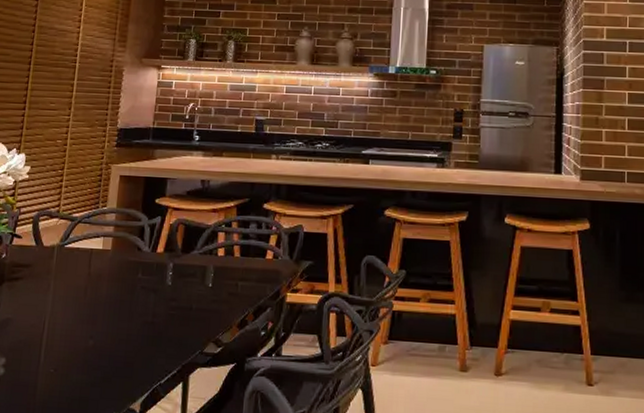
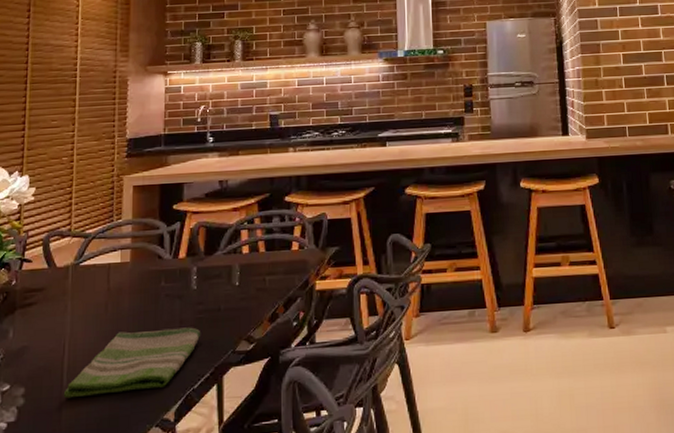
dish towel: none [39,317,172,378] -> present [63,327,201,399]

